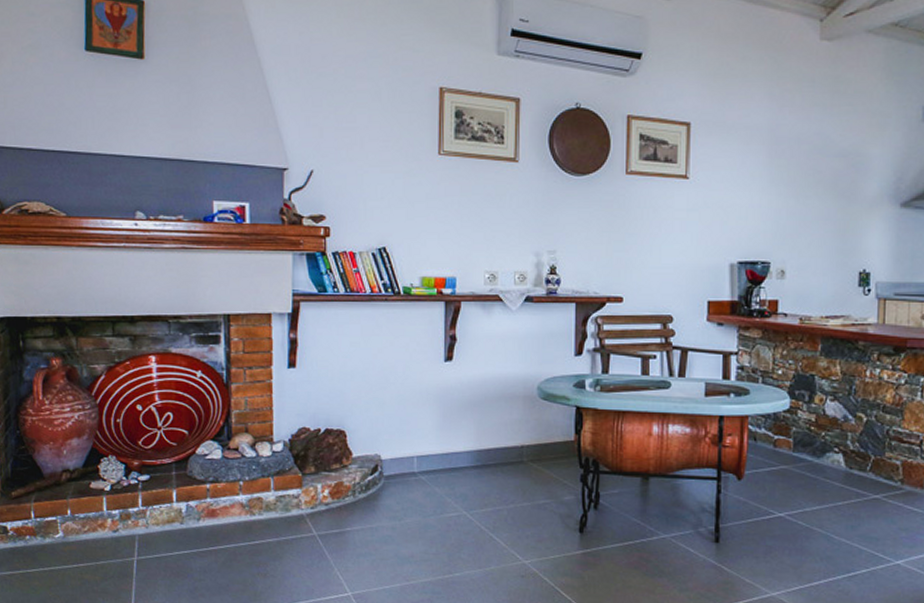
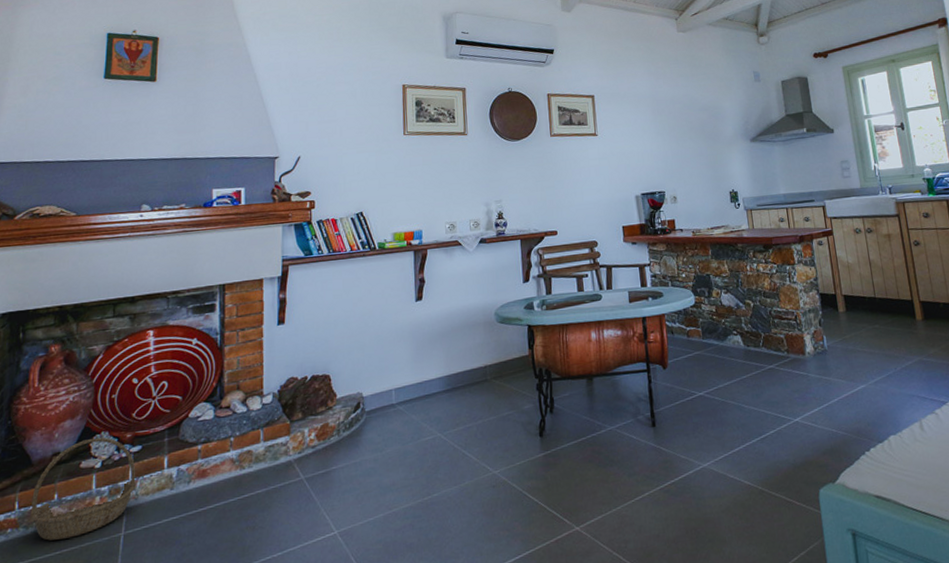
basket: none [46,460,146,554] -> present [30,437,136,541]

